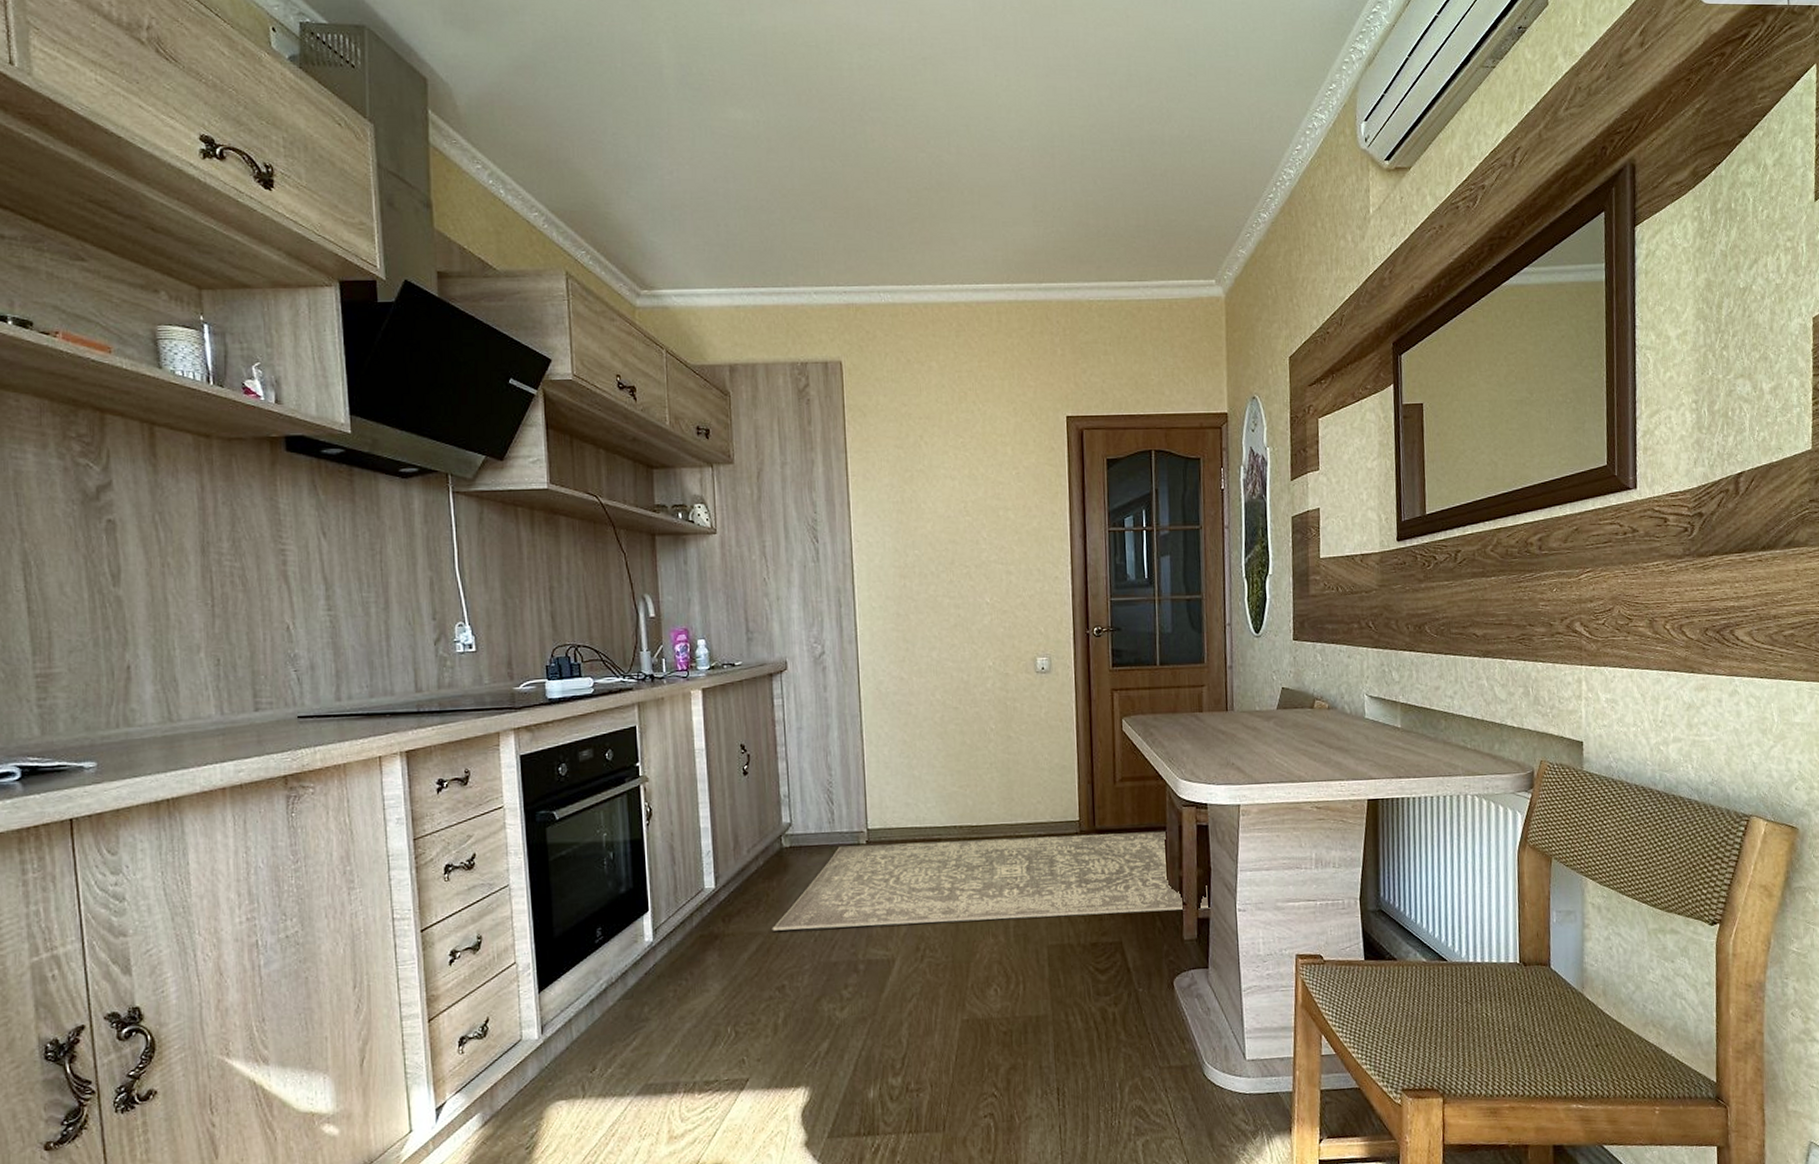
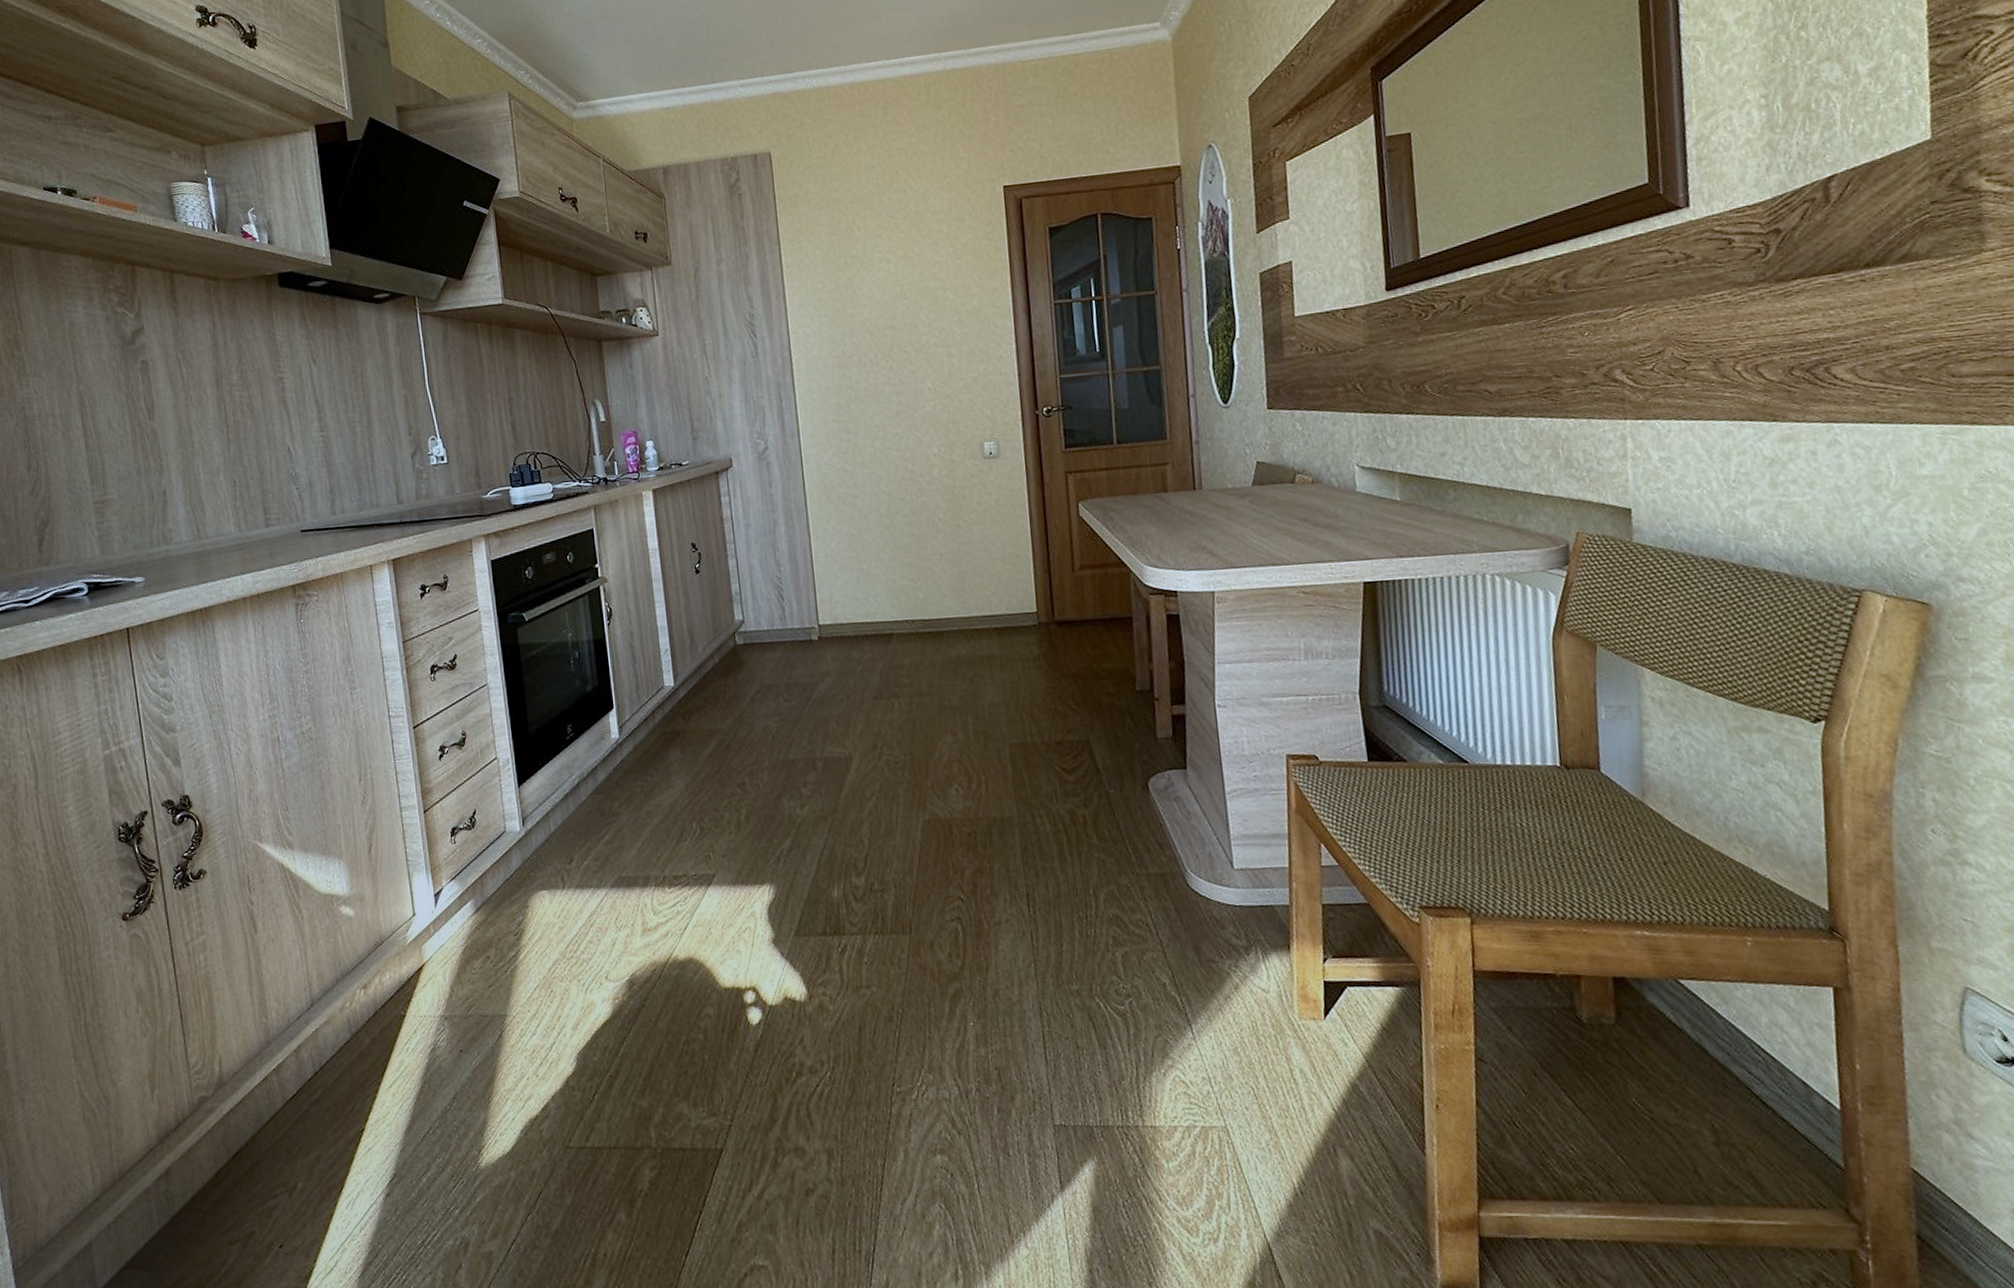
rug: present [772,830,1211,931] -> none [730,621,1186,728]

